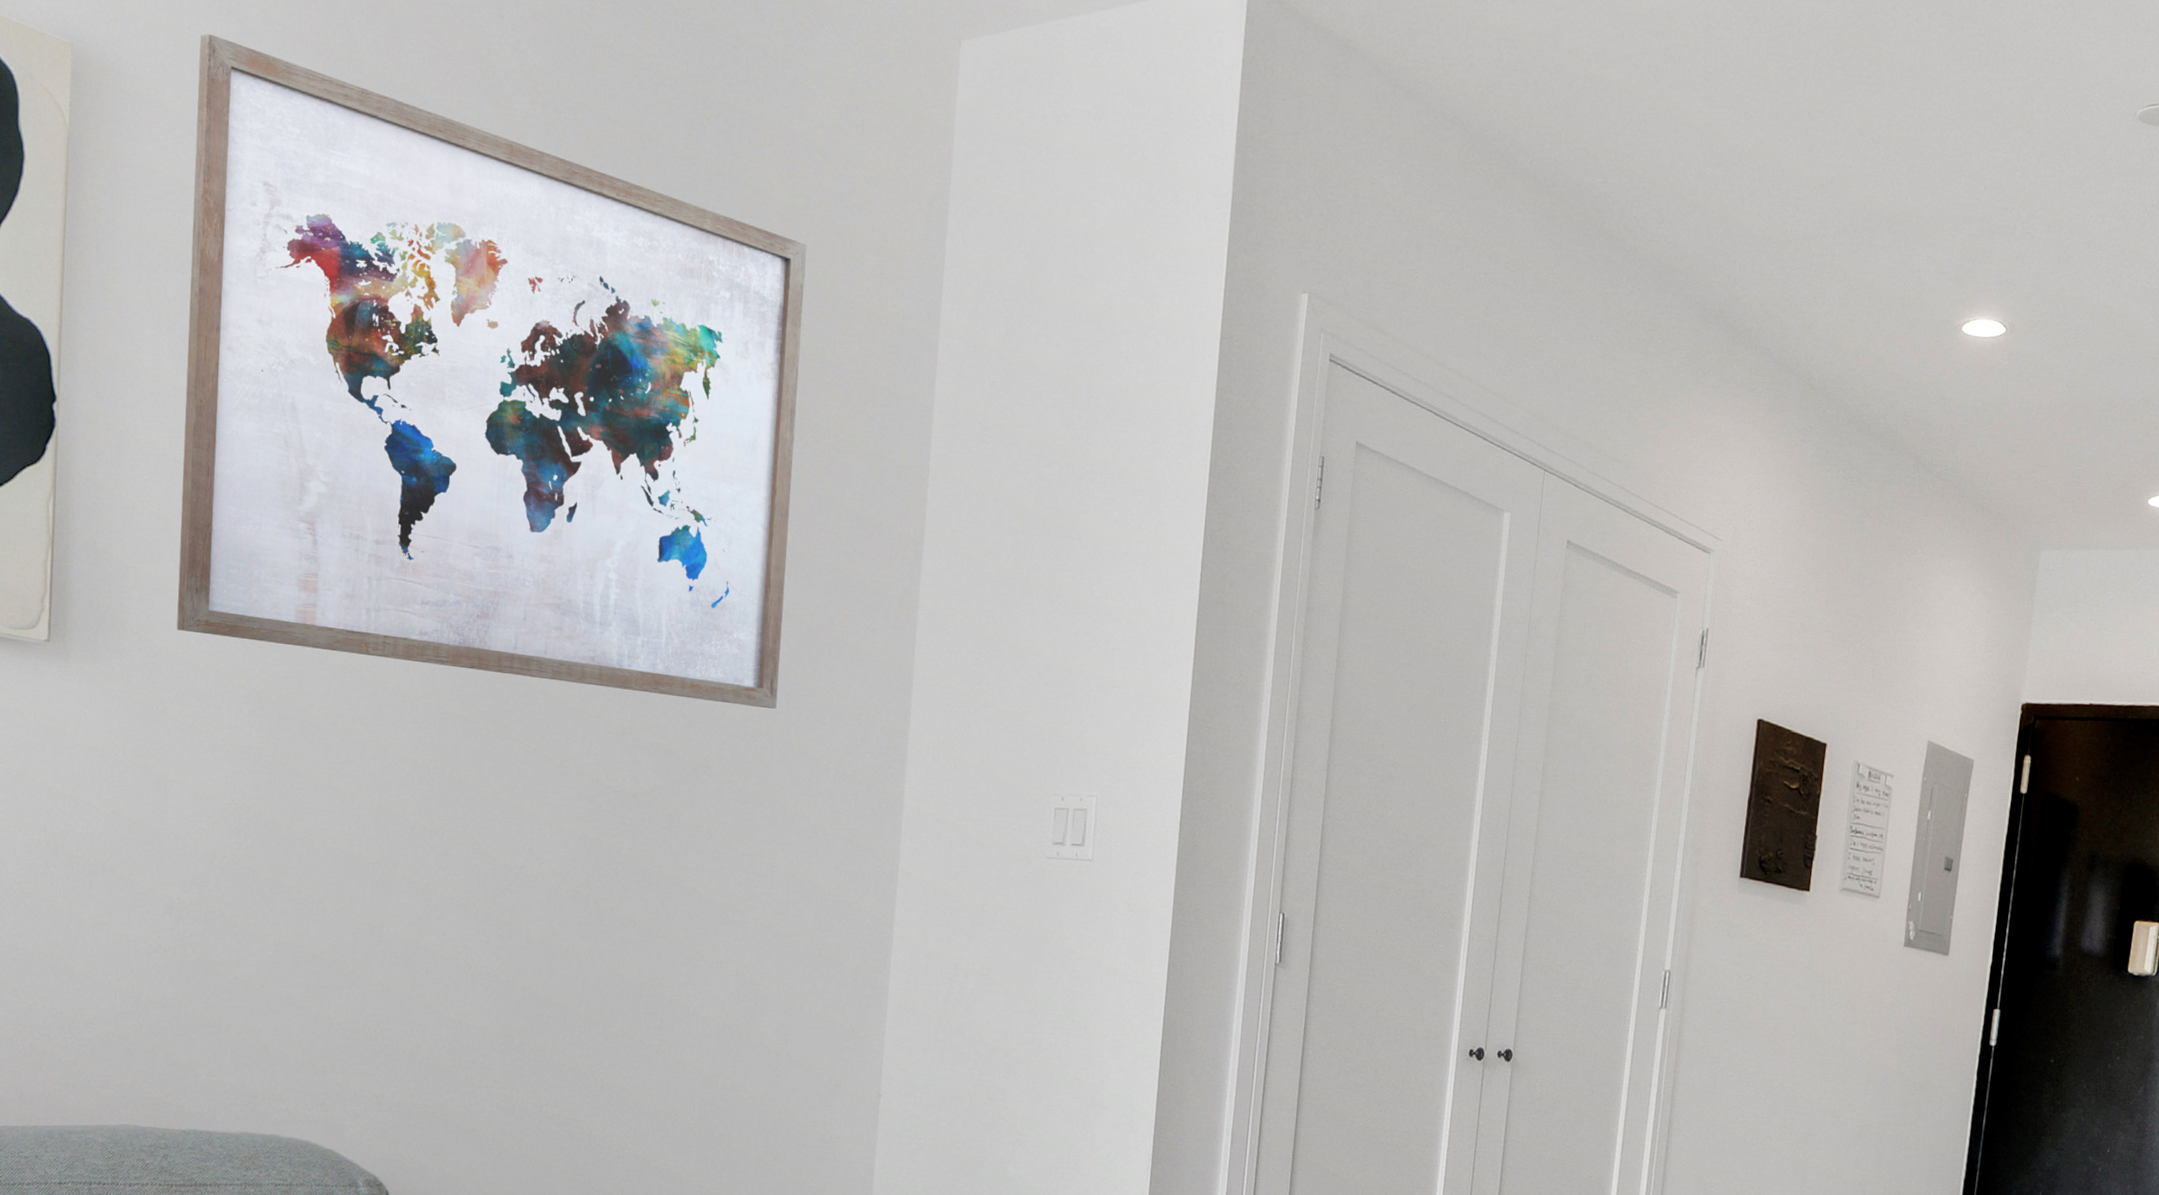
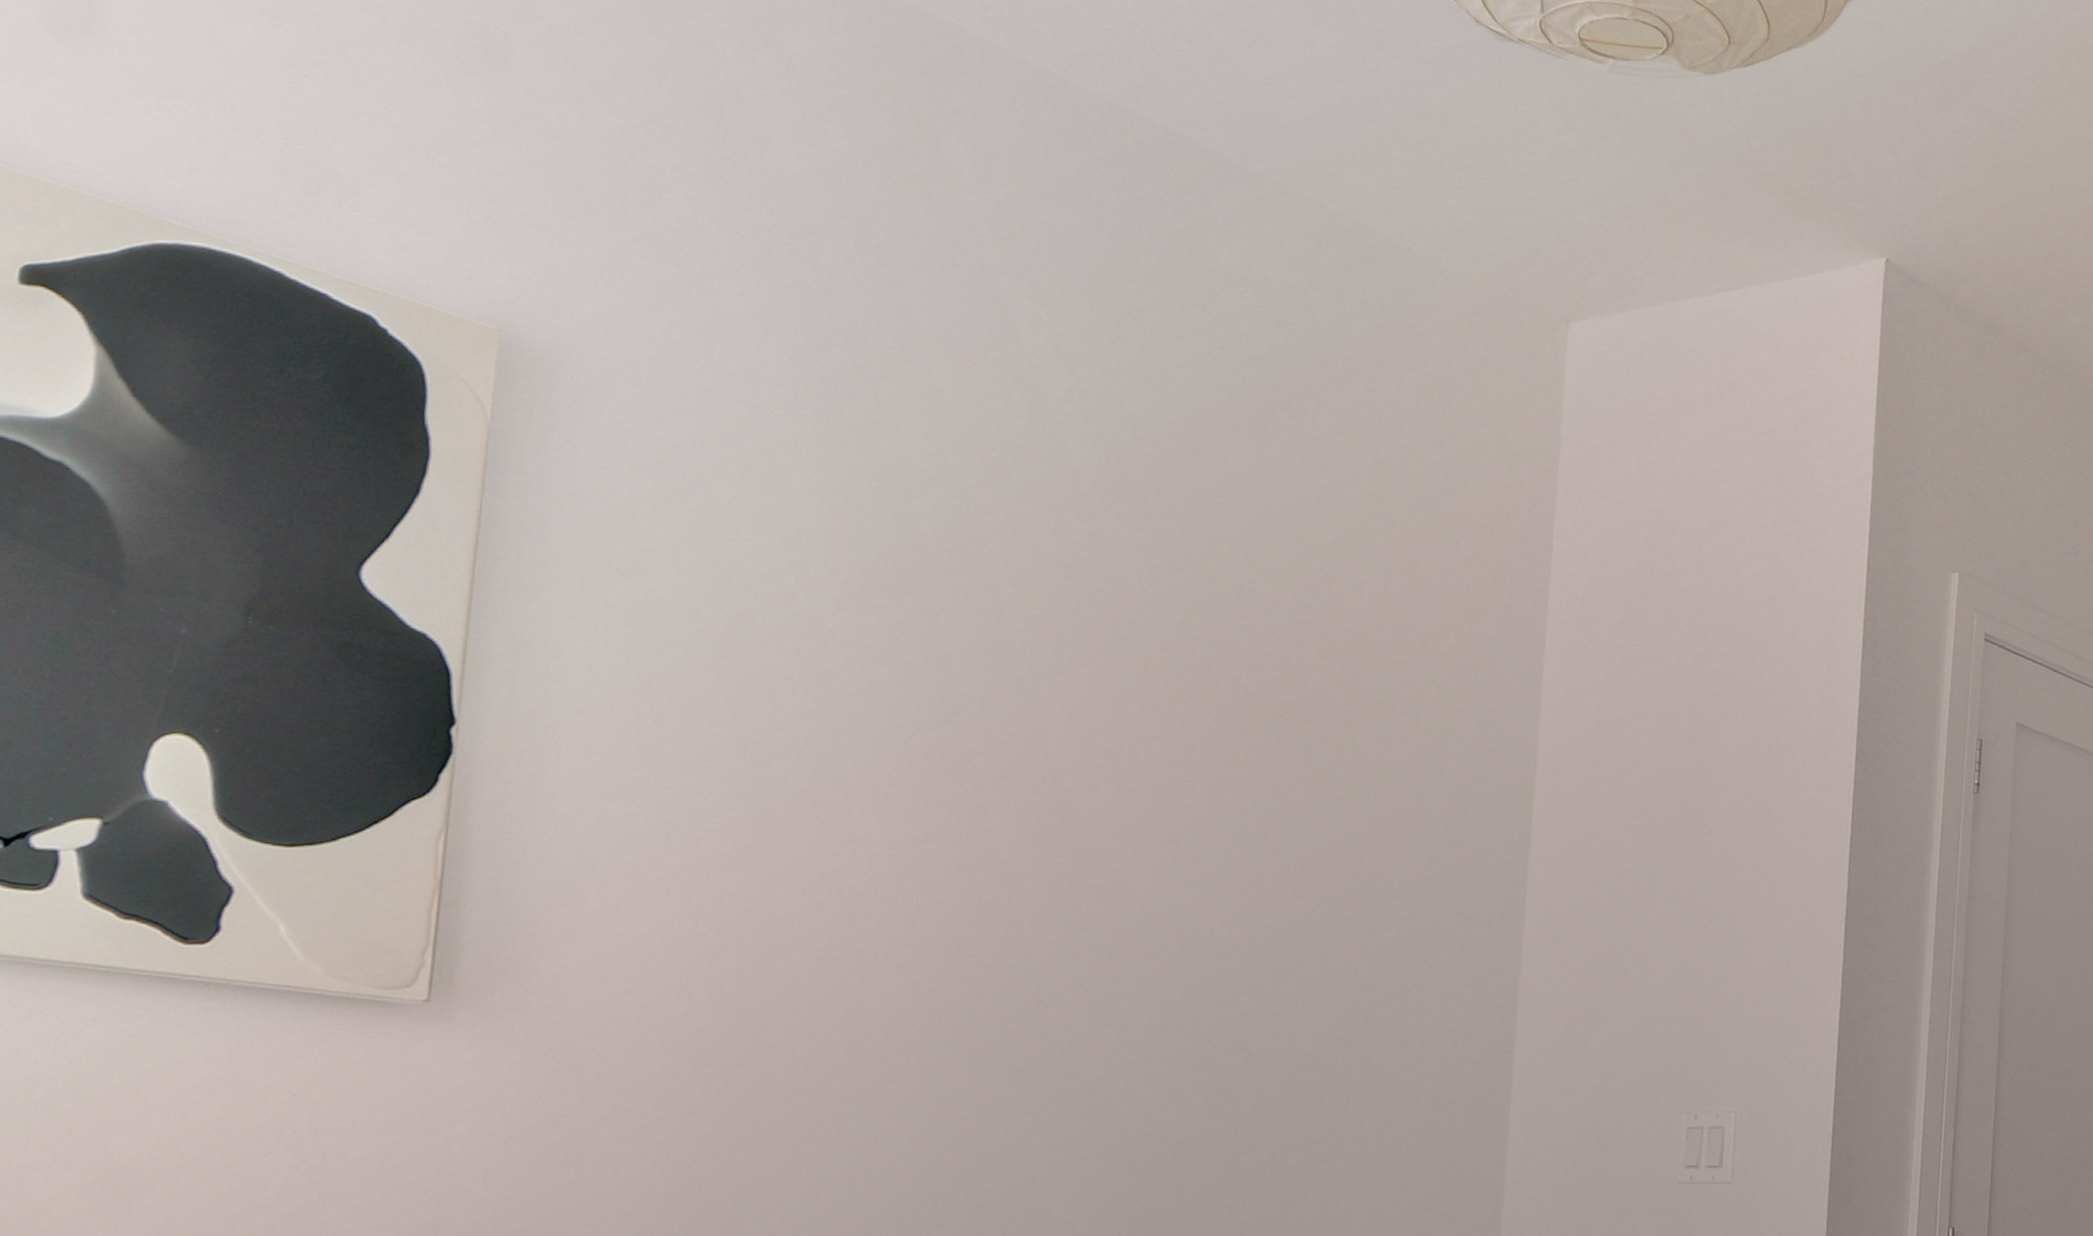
wall art: present [176,33,807,709] -> none [599,318,1394,1035]

